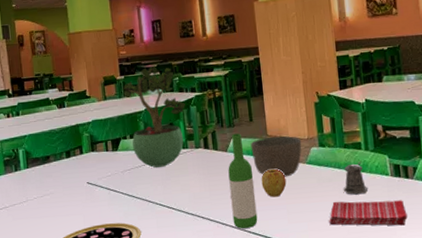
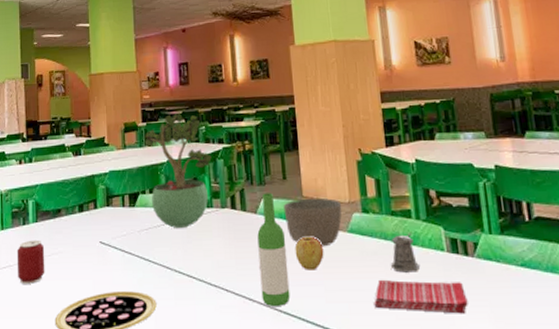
can: none [11,183,39,222] -> present [17,239,45,284]

